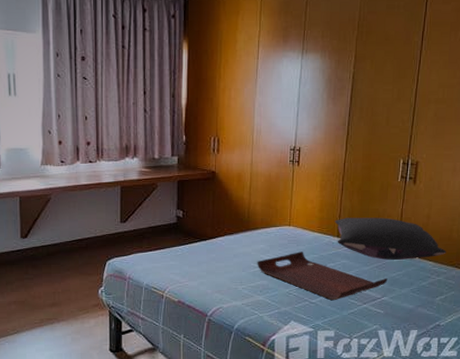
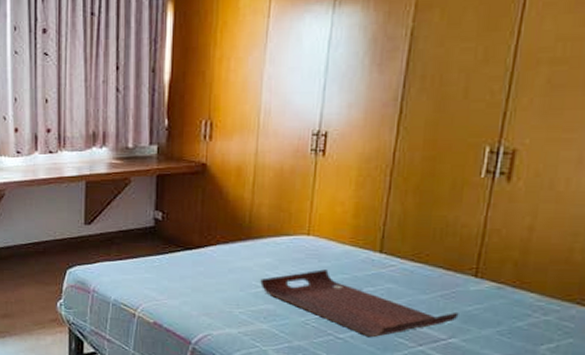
pillow: present [334,217,446,260] -> none [376,226,561,289]

